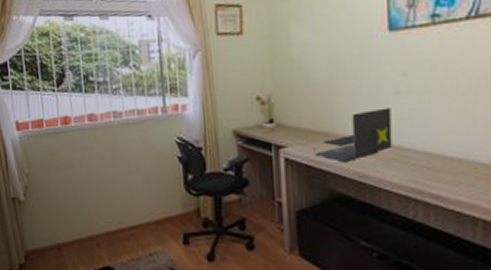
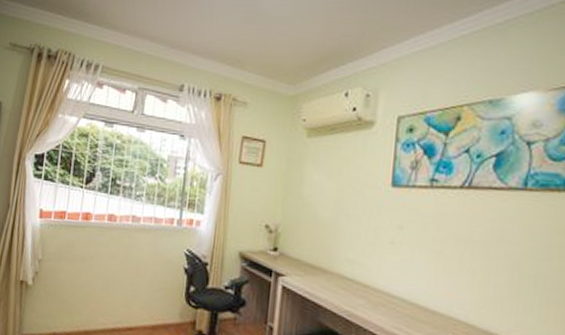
laptop: present [312,107,393,163] -> none [308,254,385,300]

